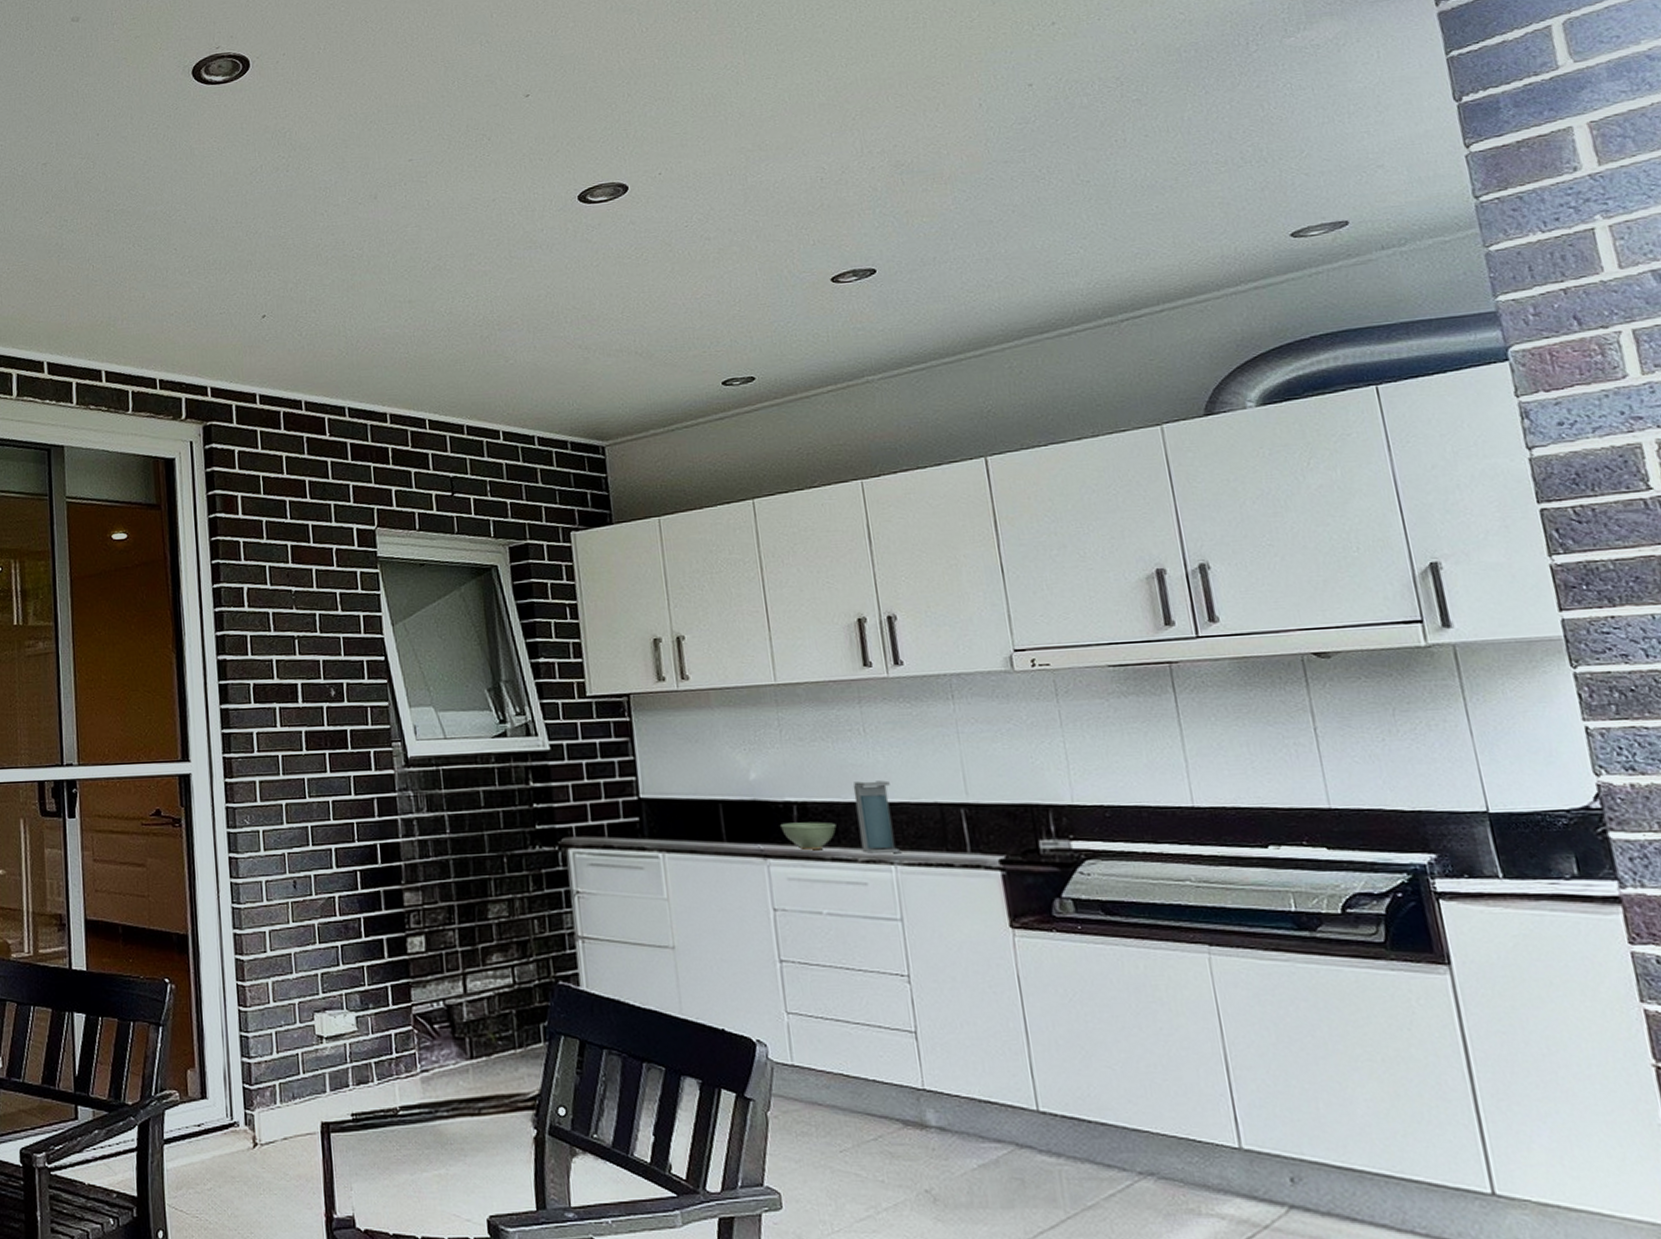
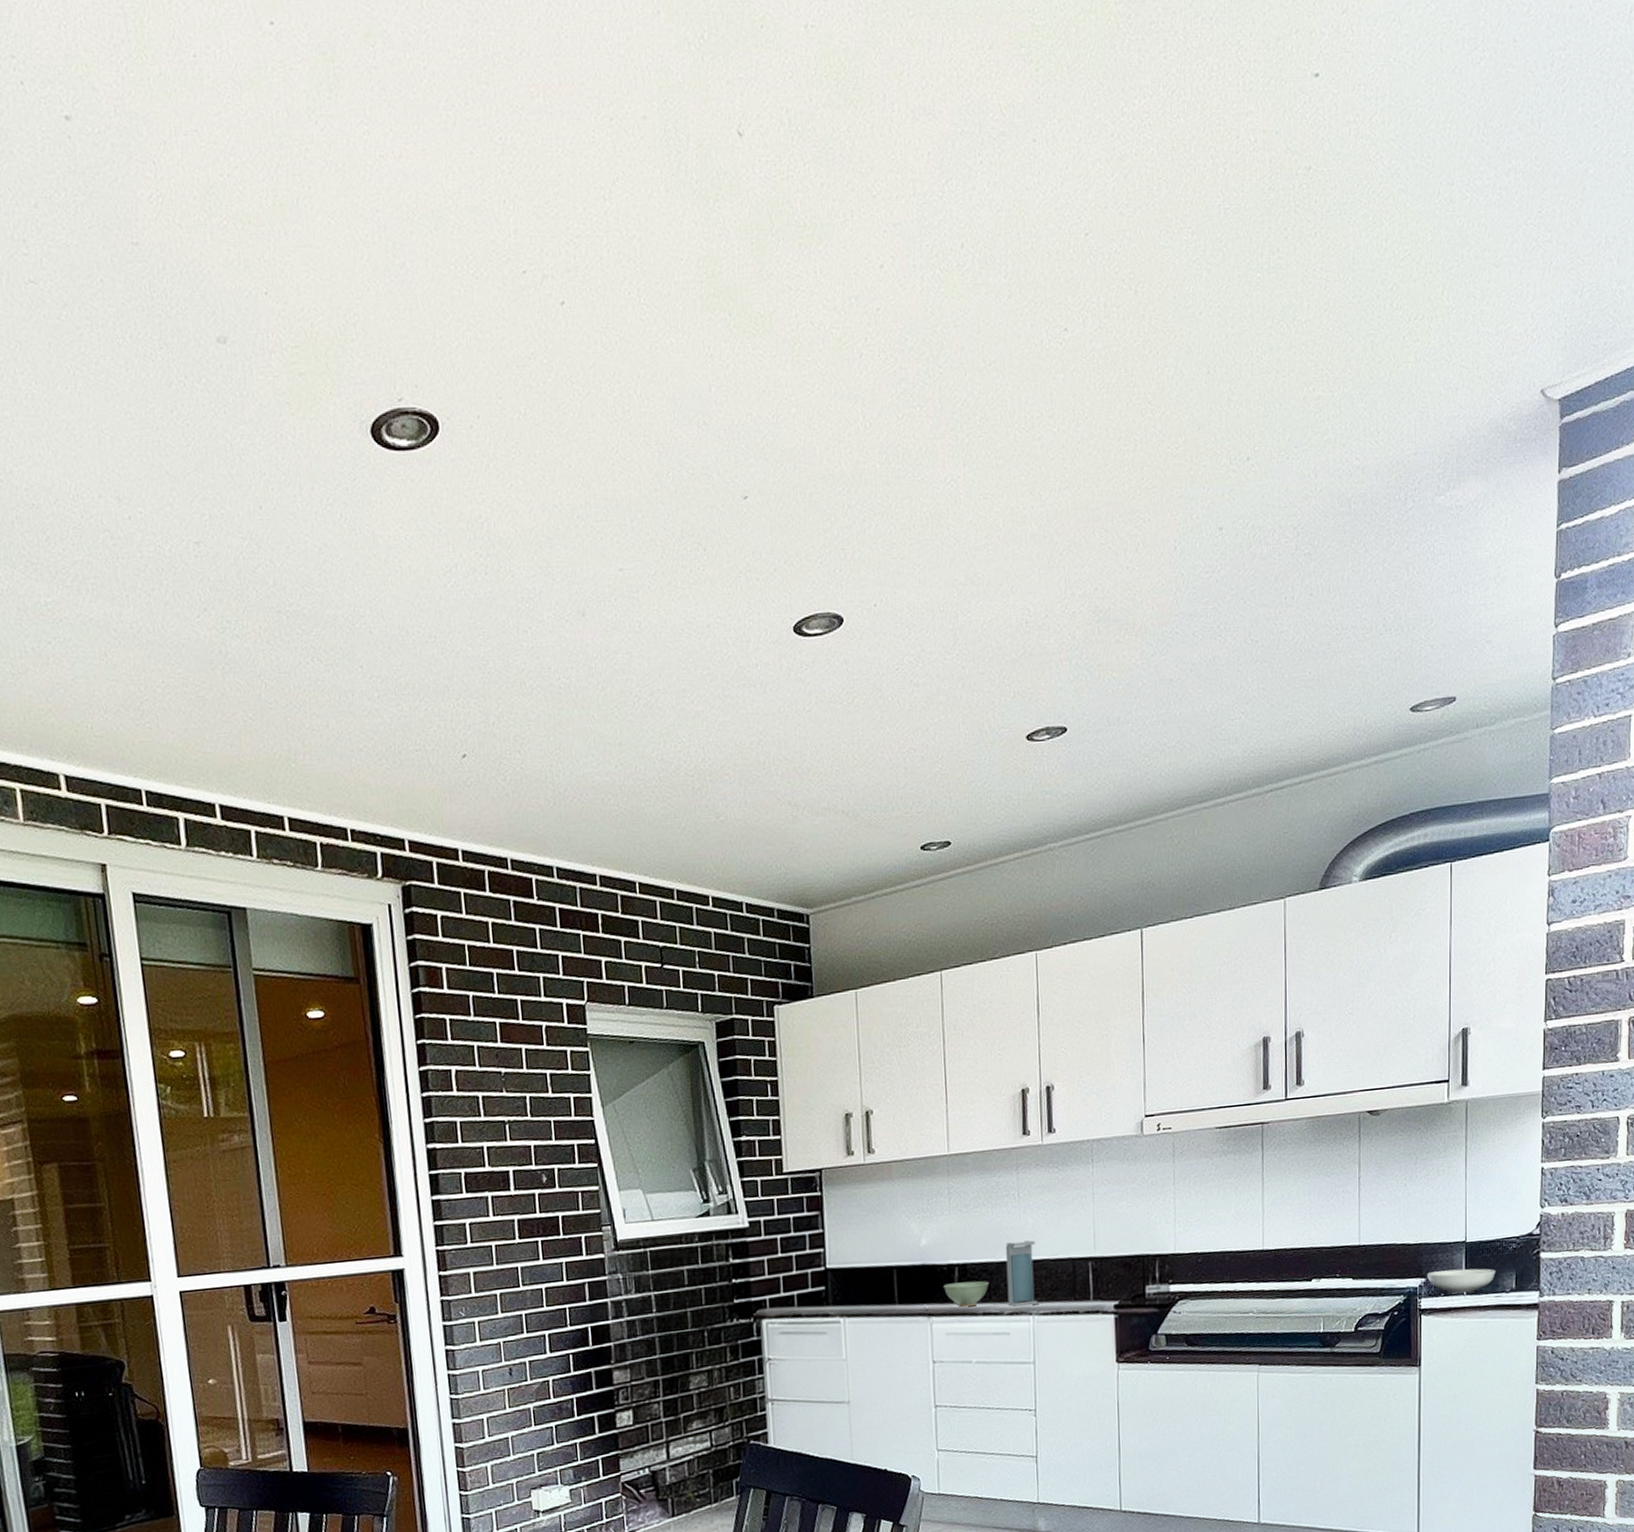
bowl: none [1436,845,1544,876] -> present [1426,1268,1496,1294]

